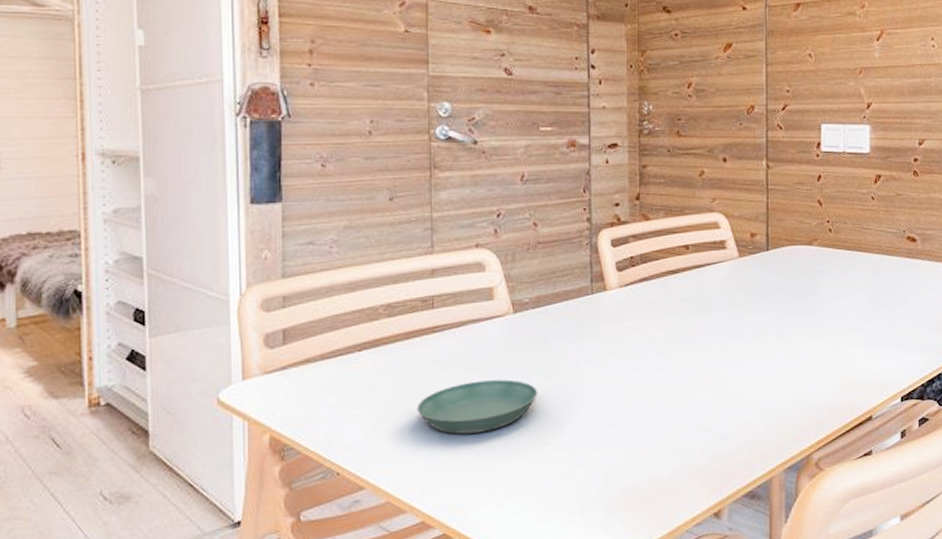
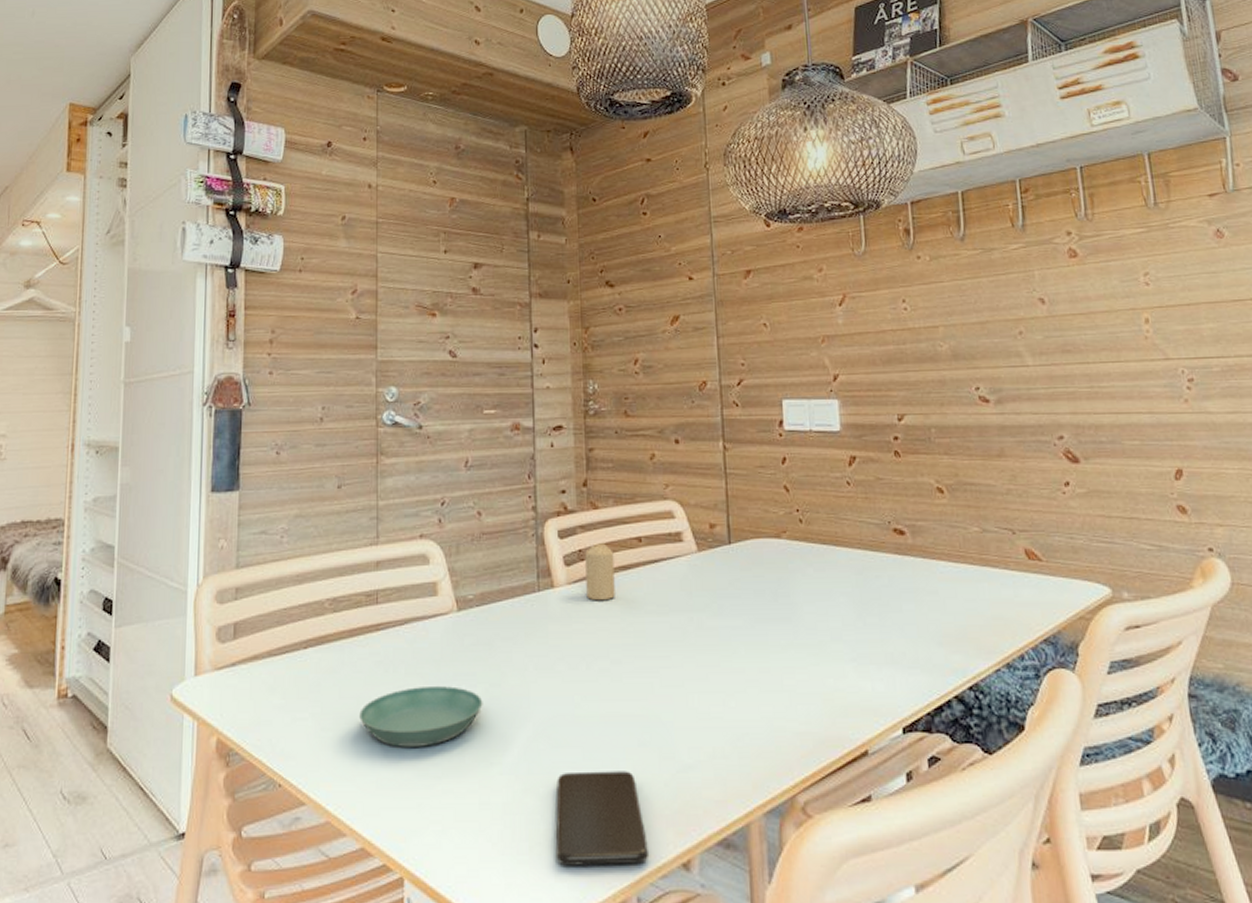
smartphone: none [603,443,685,522] -> present [555,771,648,866]
candle: none [636,251,663,302] -> present [585,543,615,601]

